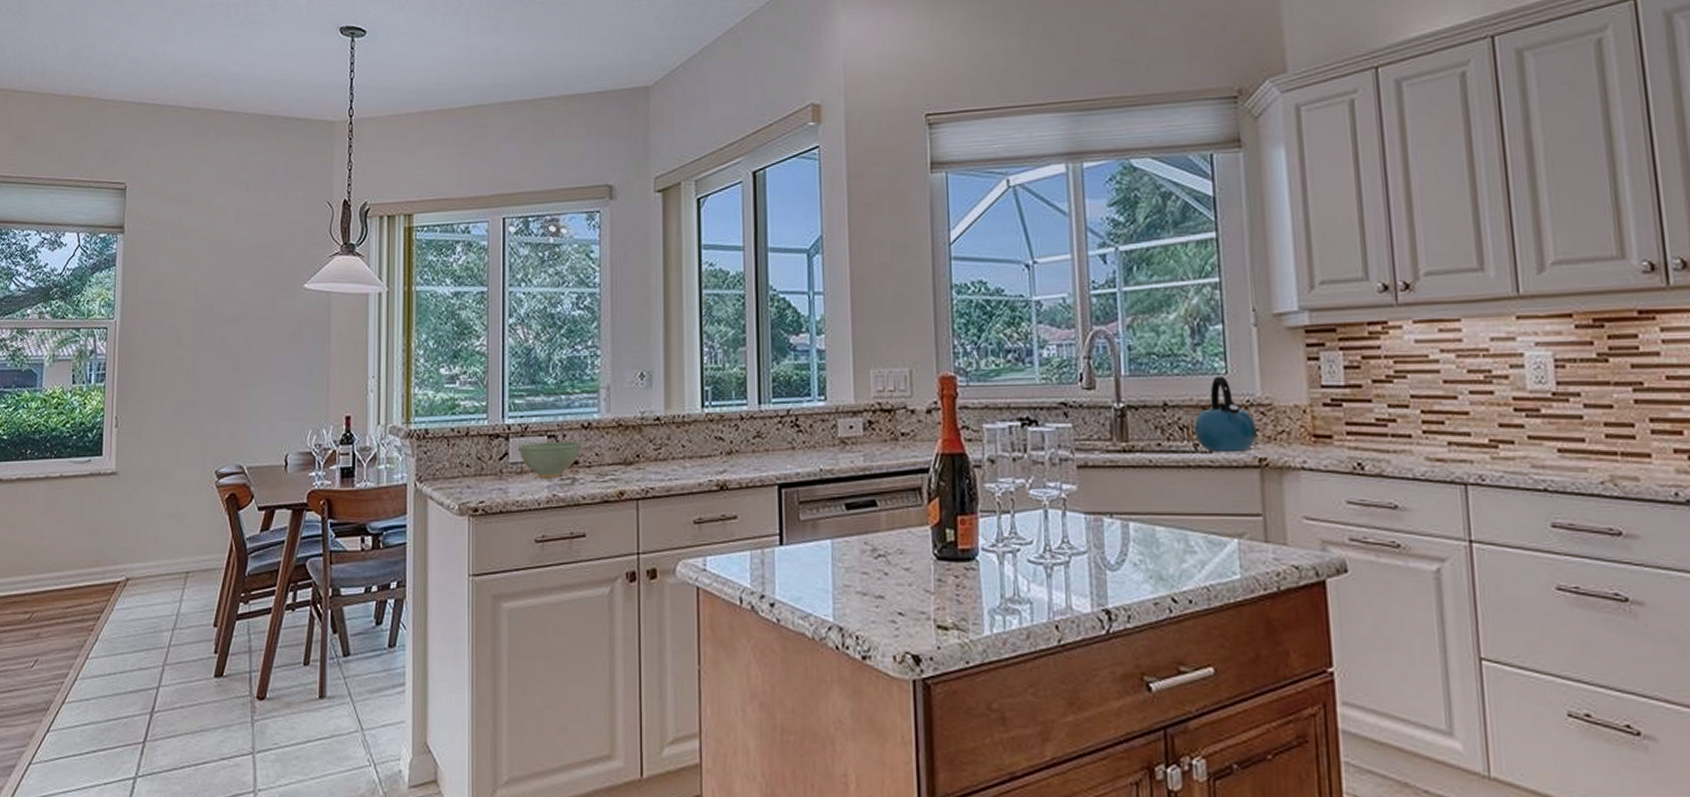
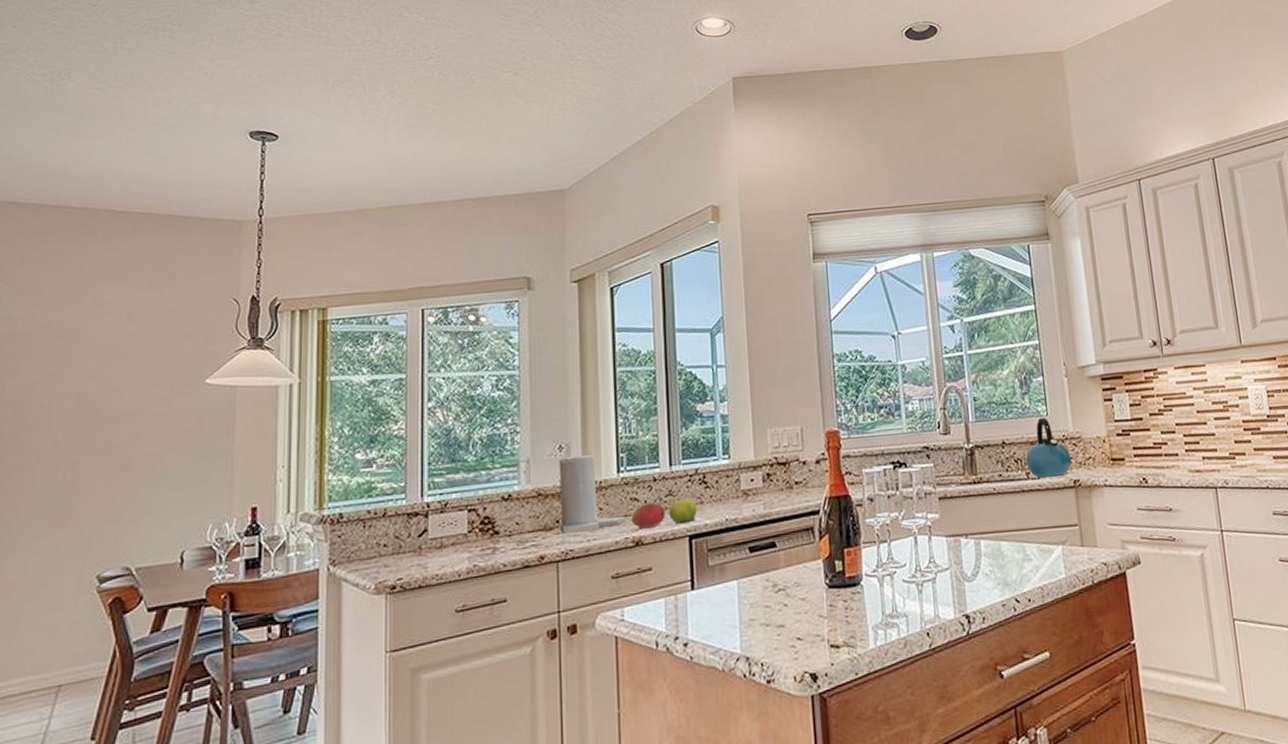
bowl: present [517,442,583,478] -> none [437,513,503,551]
paper towel: none [640,386,710,470] -> present [559,455,626,534]
fruit: none [716,444,753,472] -> present [631,503,665,529]
fruit: none [757,441,789,470] -> present [669,497,698,524]

